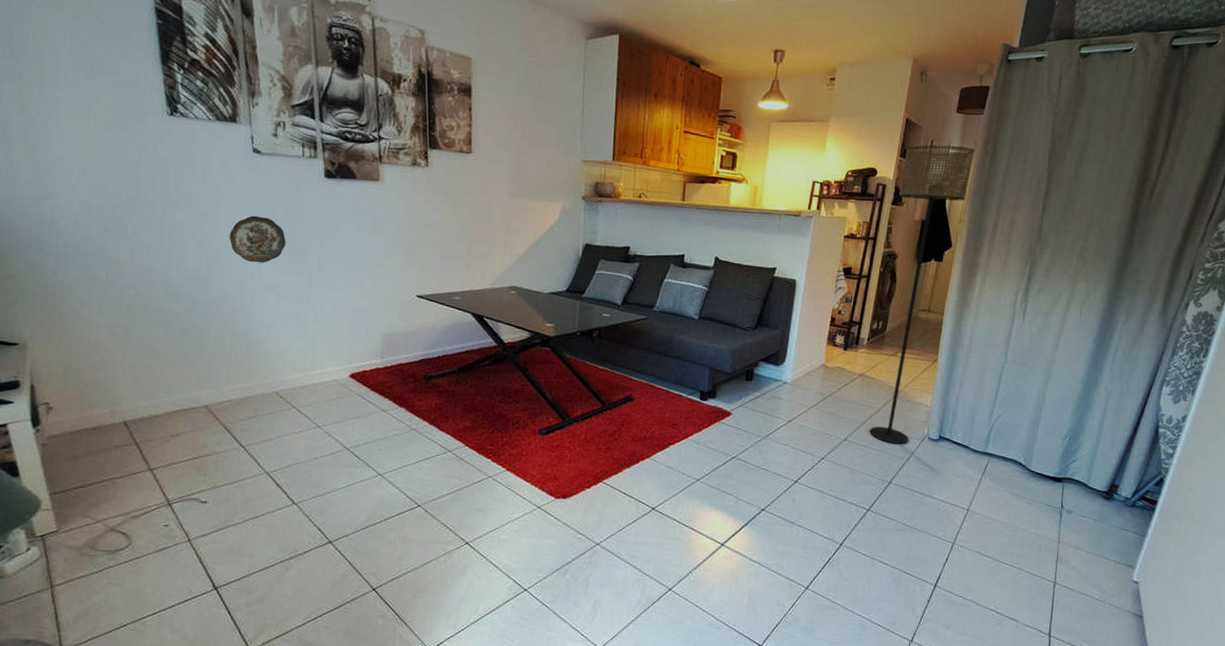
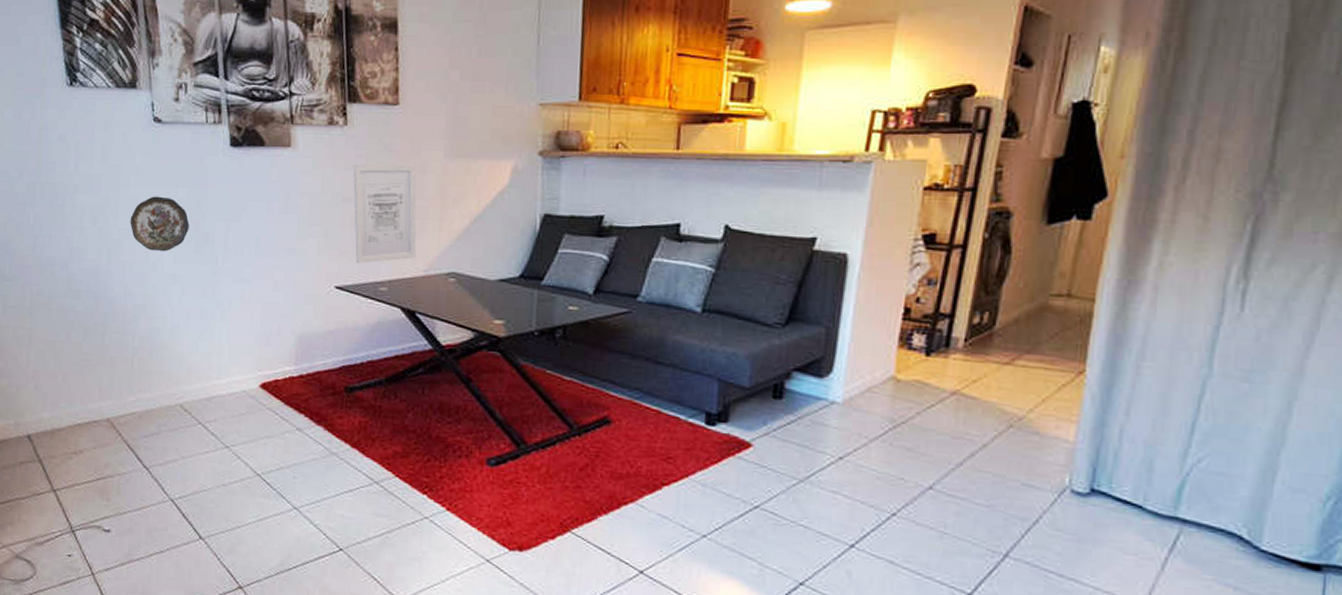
wall art: none [433,198,485,278] -> present [353,164,417,263]
floor lamp: present [869,145,975,444] -> none [969,41,1147,498]

